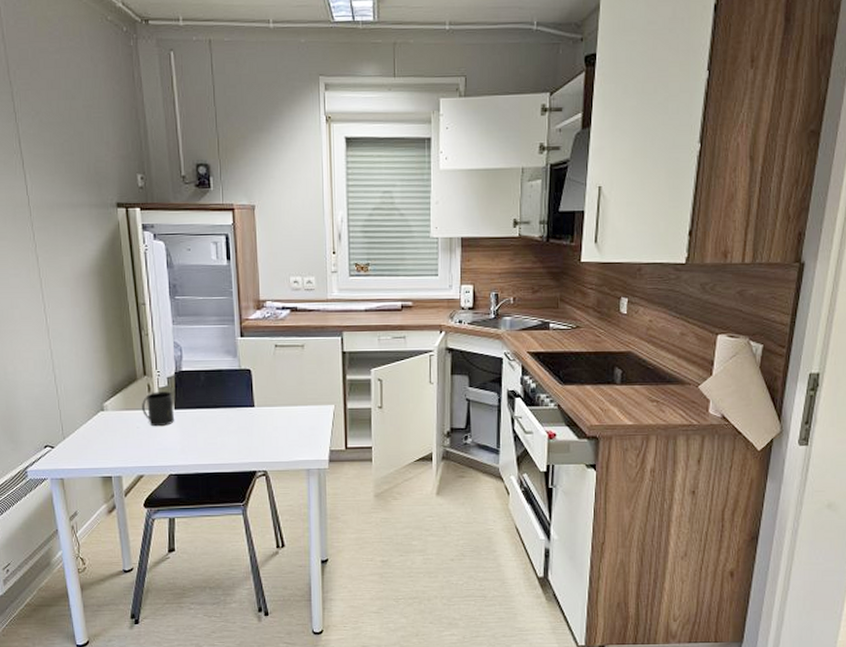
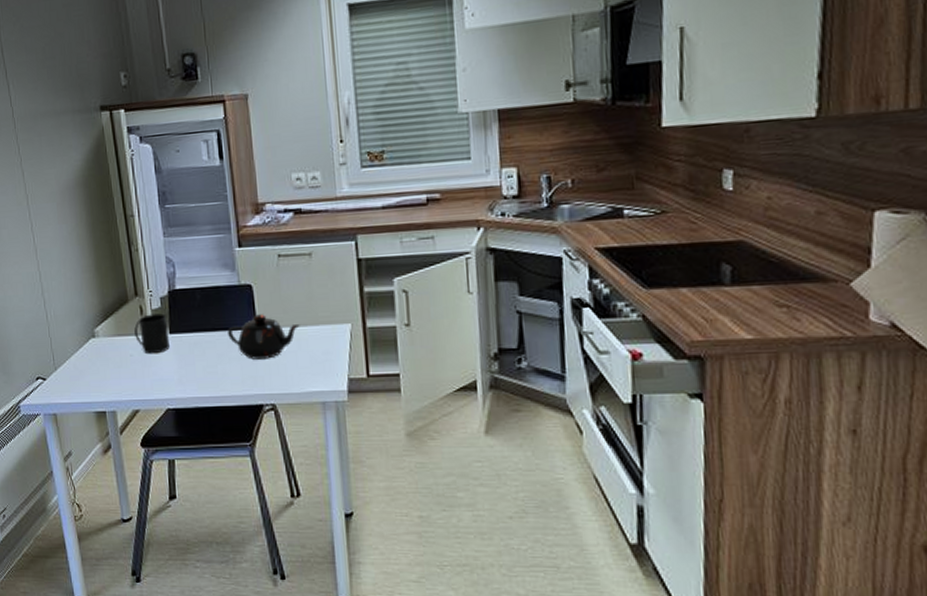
teapot: none [228,395,291,433] -> present [228,314,300,360]

